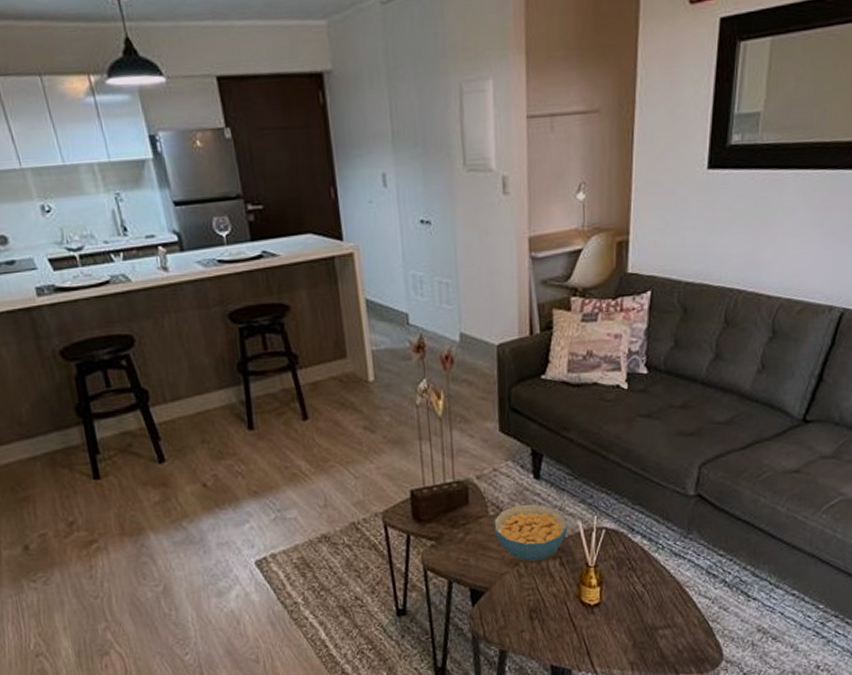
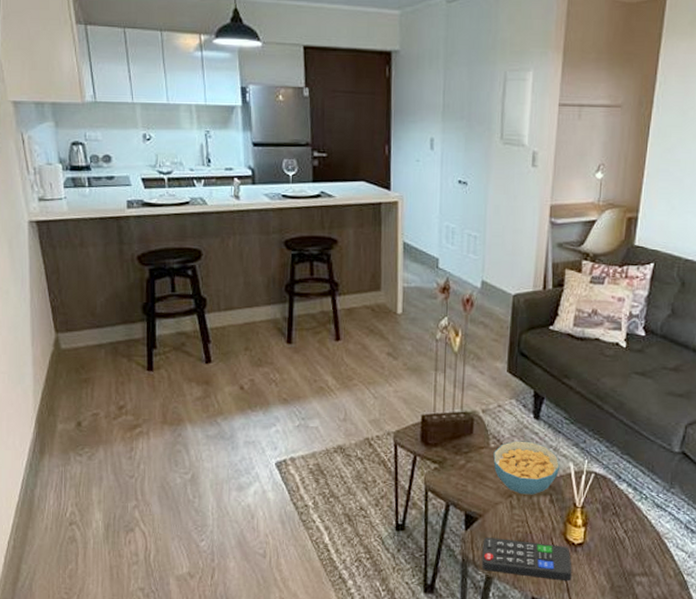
remote control: none [492,608,591,646] -> present [482,537,572,582]

